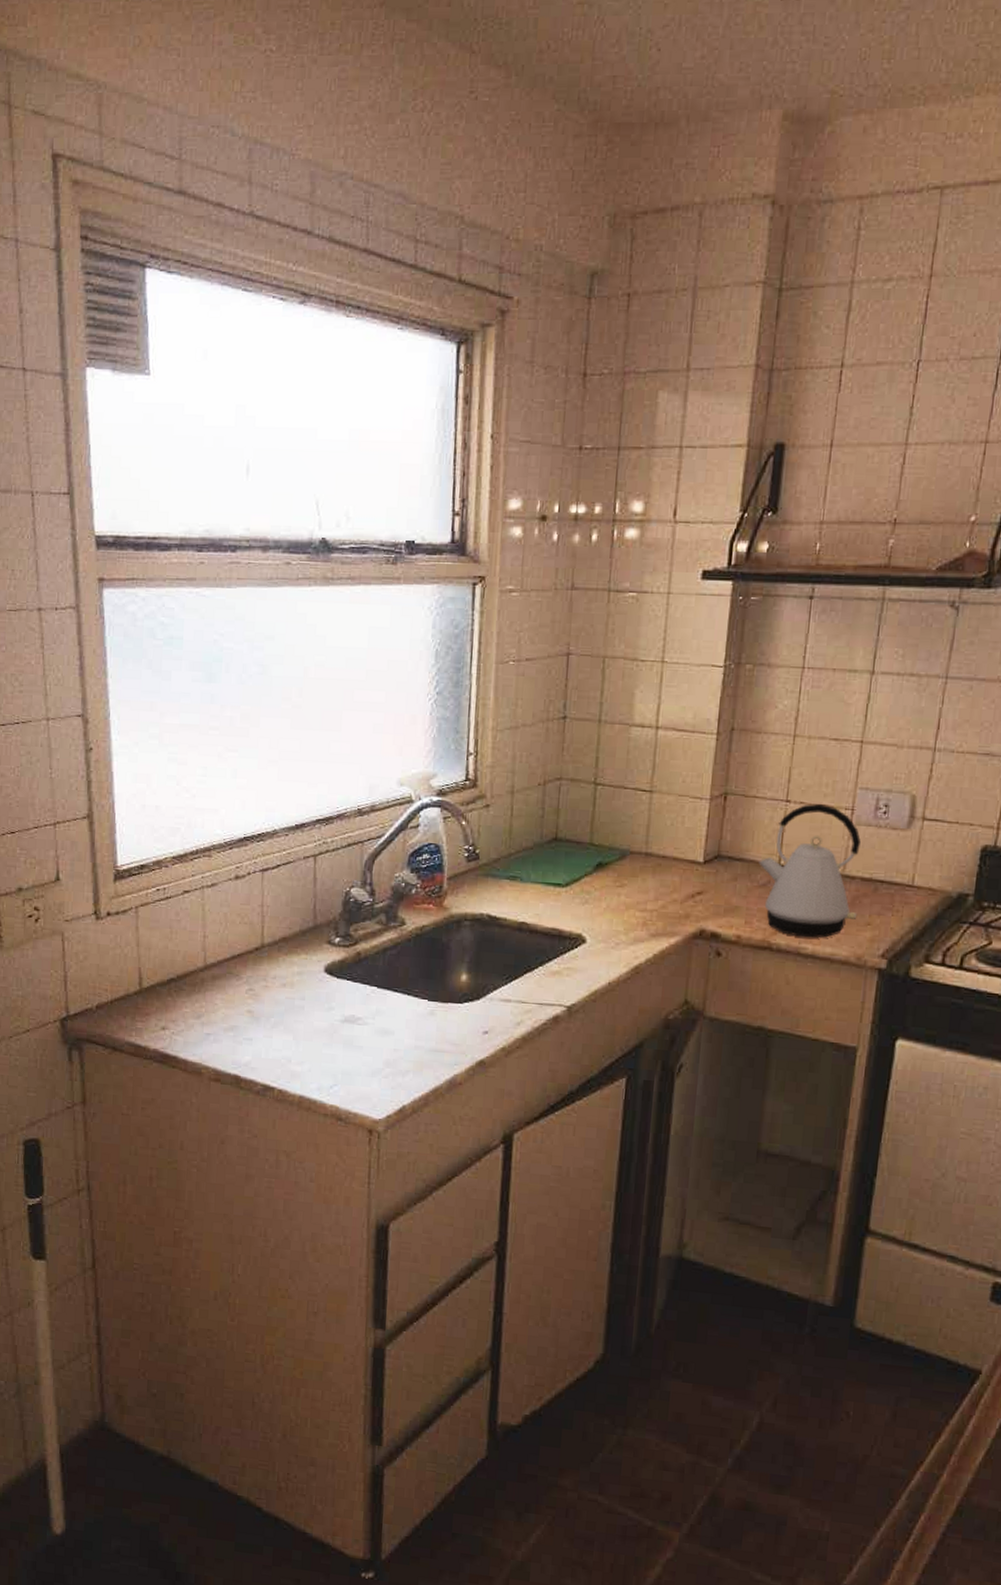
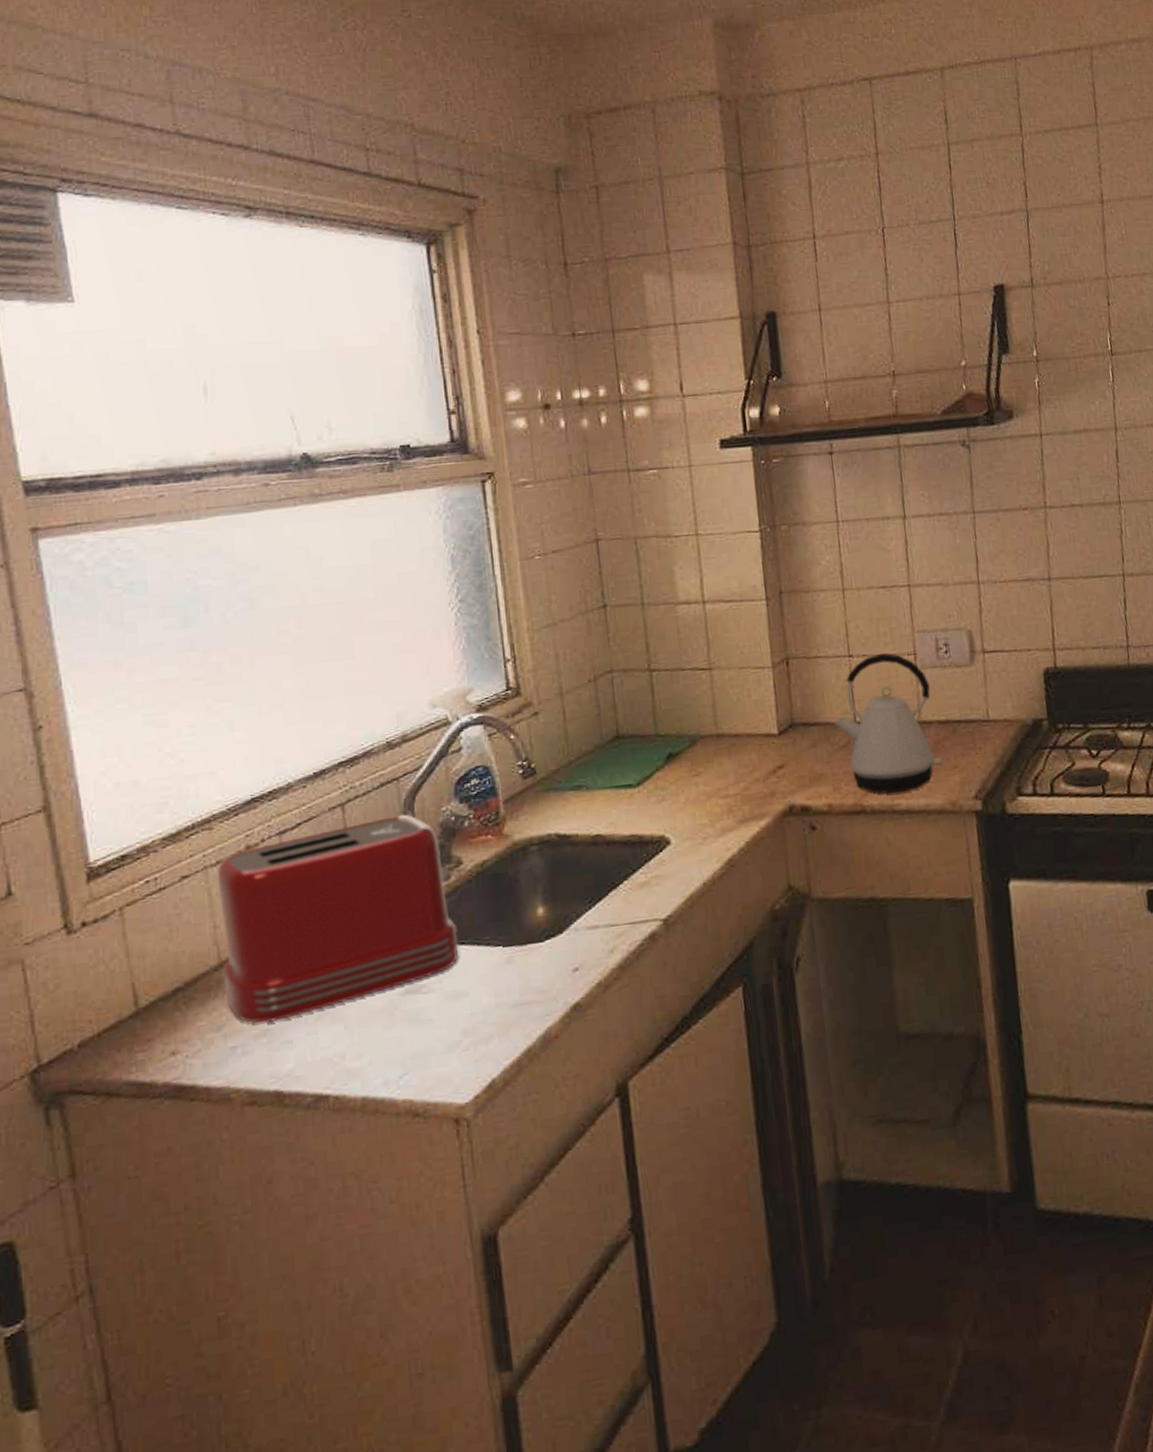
toaster: none [206,873,396,1022] -> present [217,814,460,1024]

